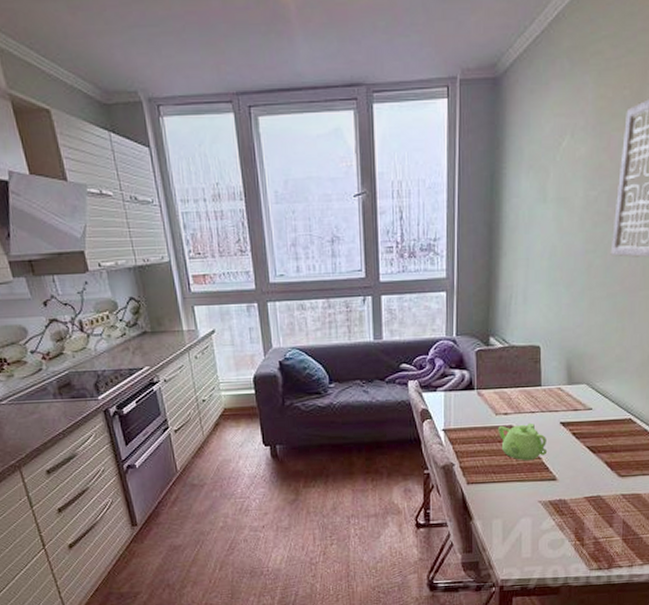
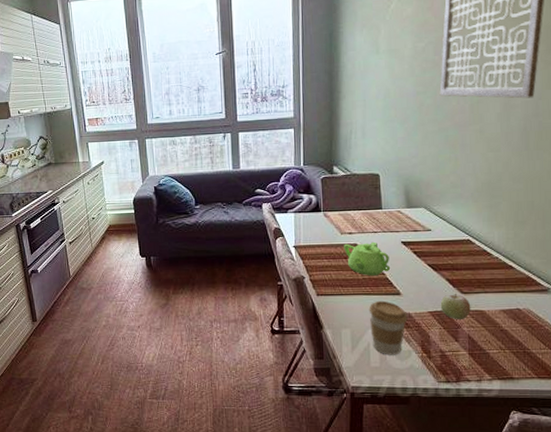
coffee cup: none [522,487,563,545] -> present [368,300,408,355]
fruit: none [597,477,628,504] -> present [440,294,471,319]

